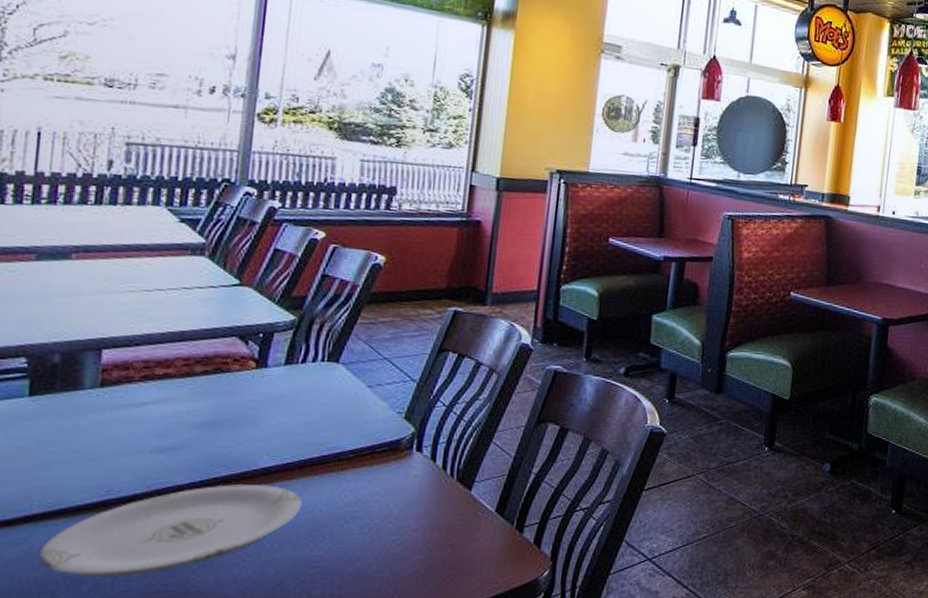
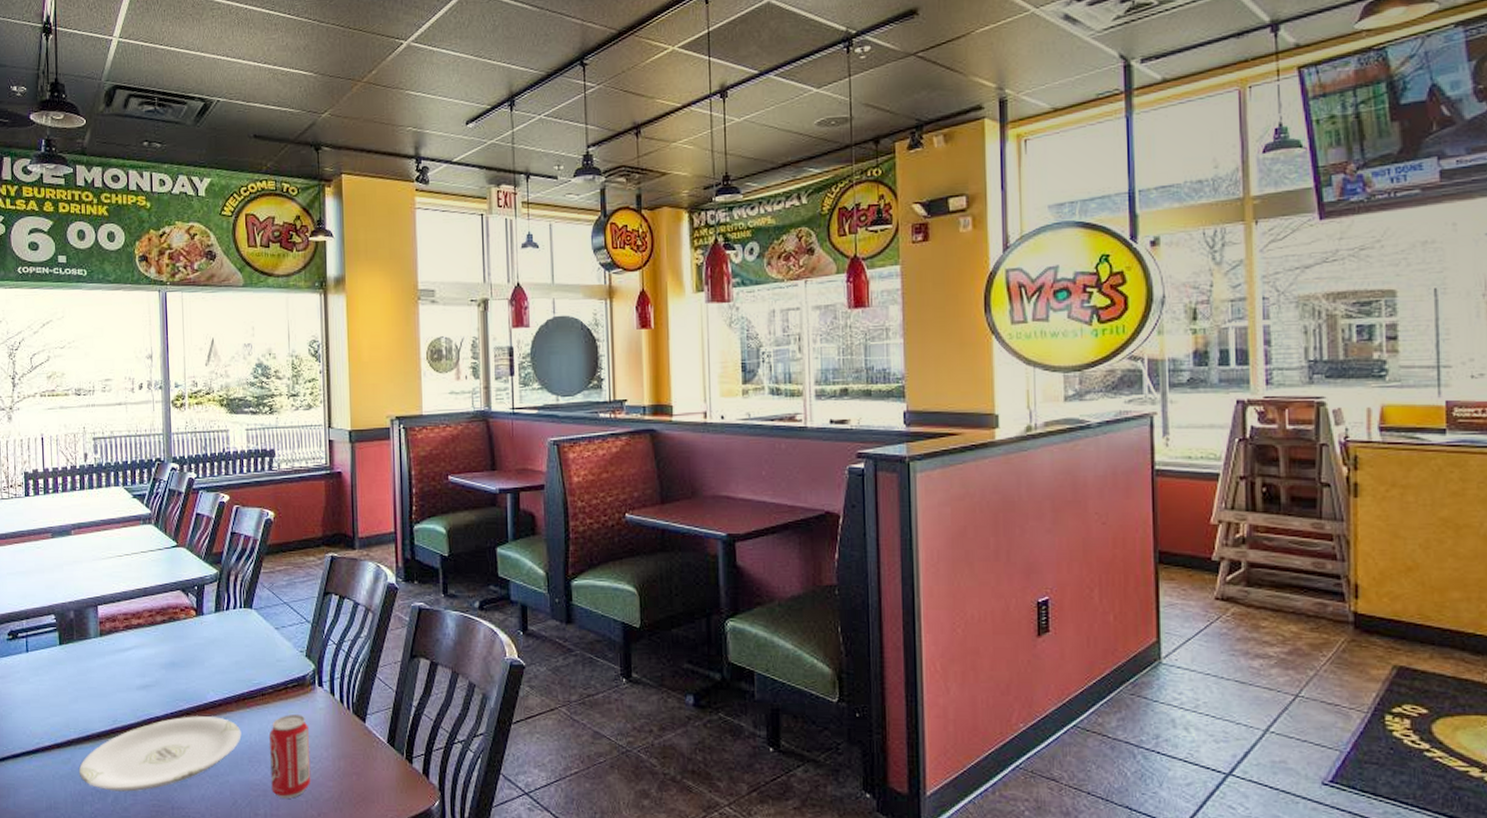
beverage can: none [335,482,398,576] -> present [269,714,311,799]

